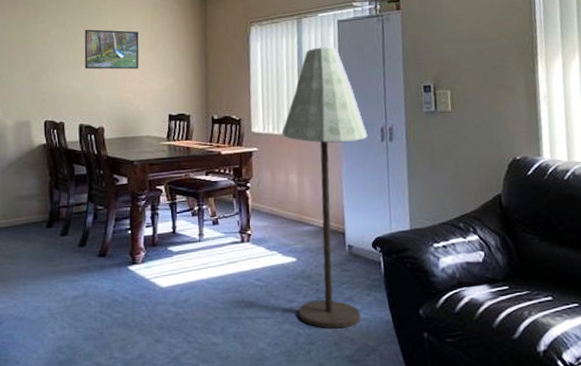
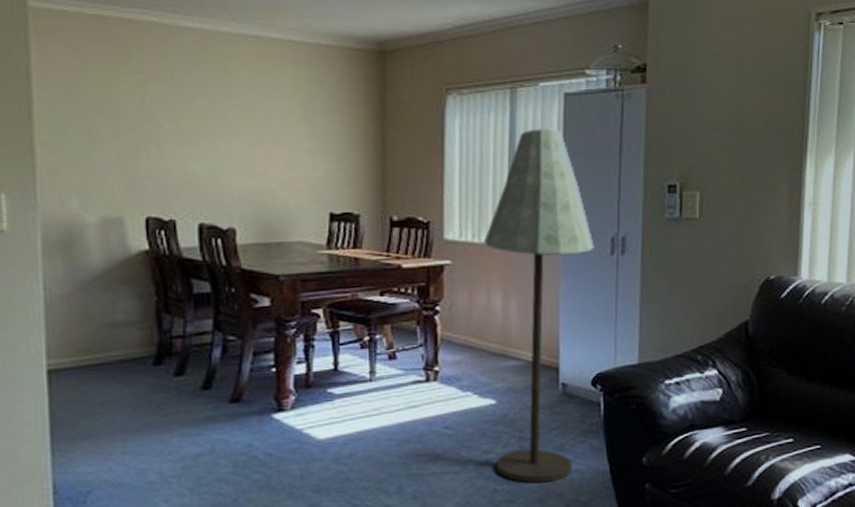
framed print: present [84,29,139,70] -> none [204,86,287,148]

